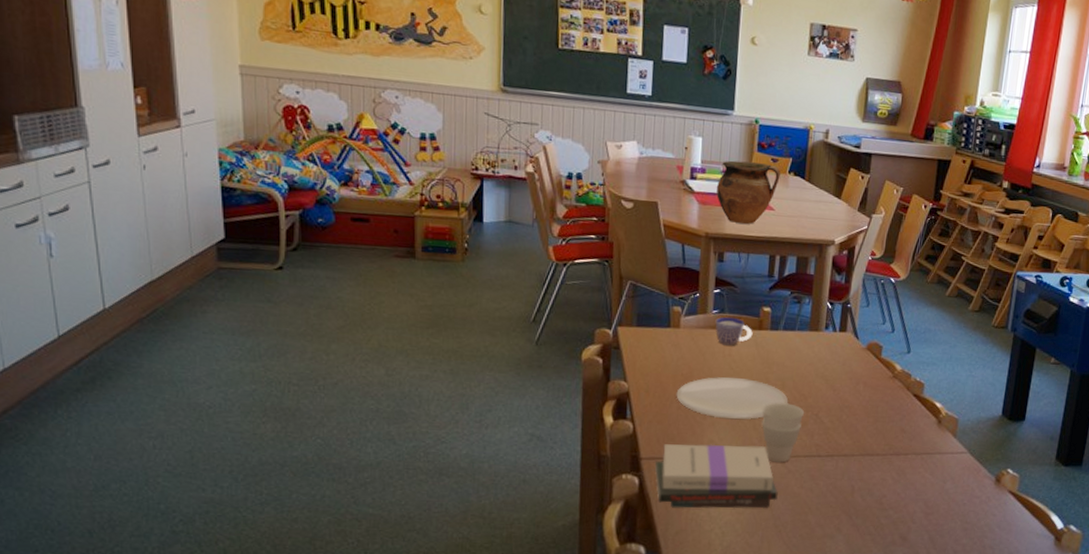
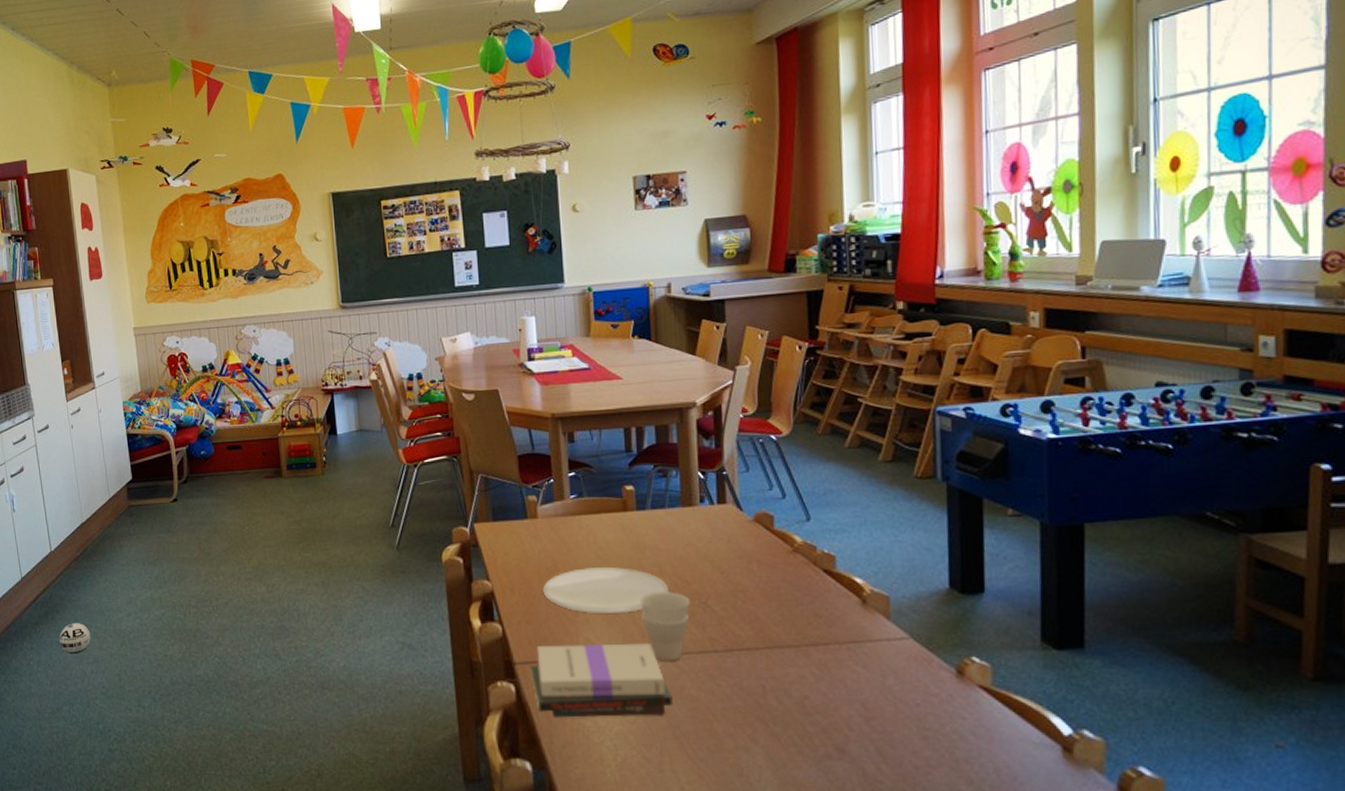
ball: none [110,392,155,428] -> present [59,623,91,655]
cup: present [715,316,753,346] -> none [574,500,618,532]
jug: present [716,160,781,224] -> none [556,331,623,399]

